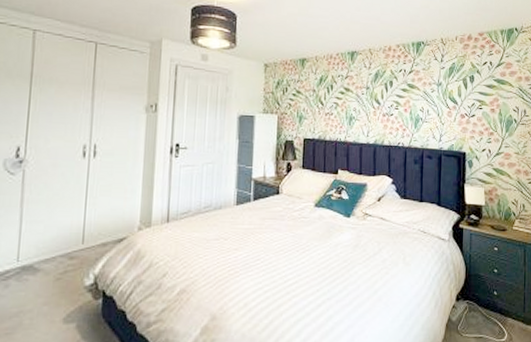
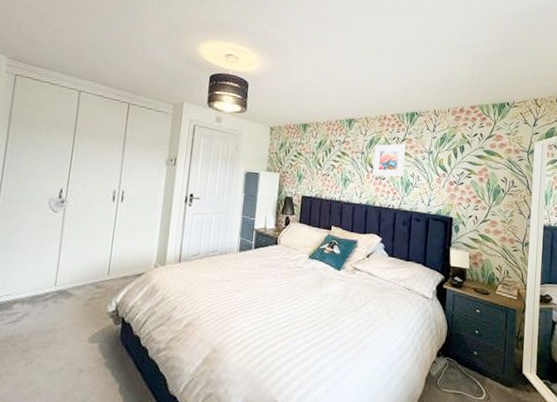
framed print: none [379,76,414,113] -> present [372,143,406,177]

